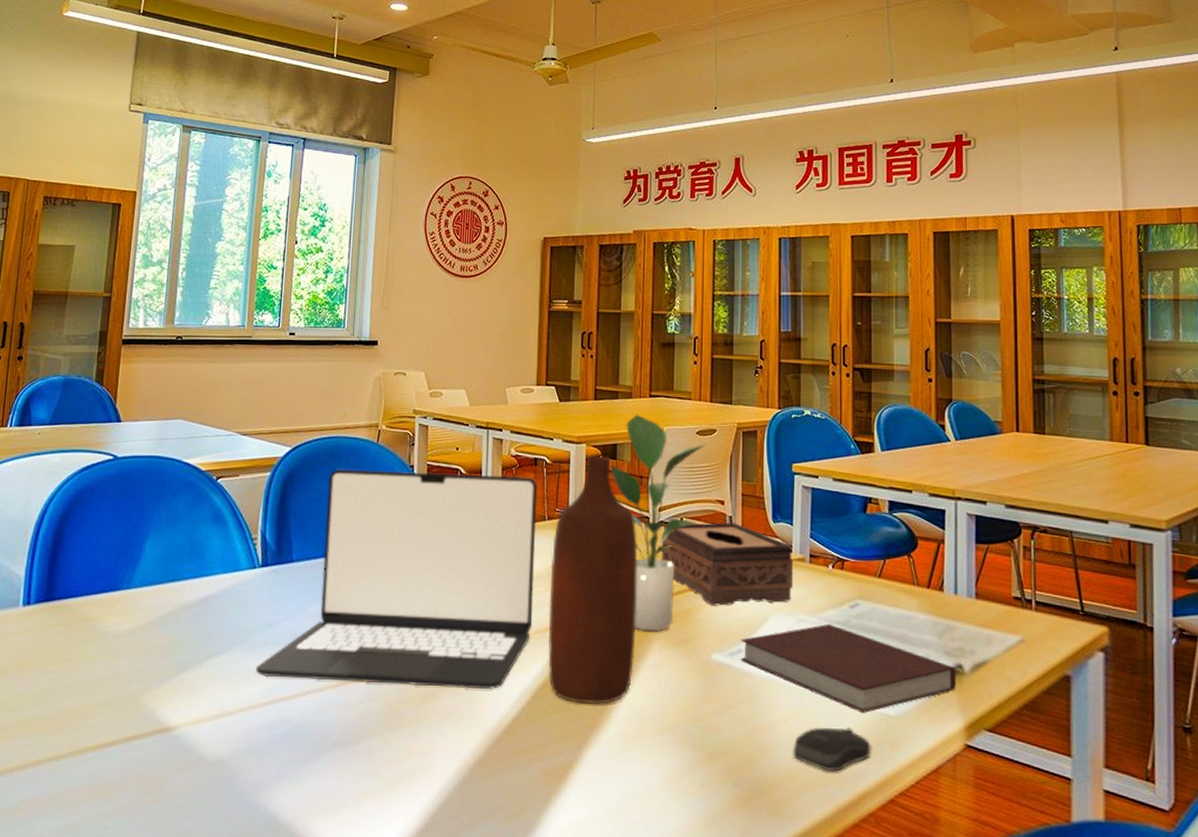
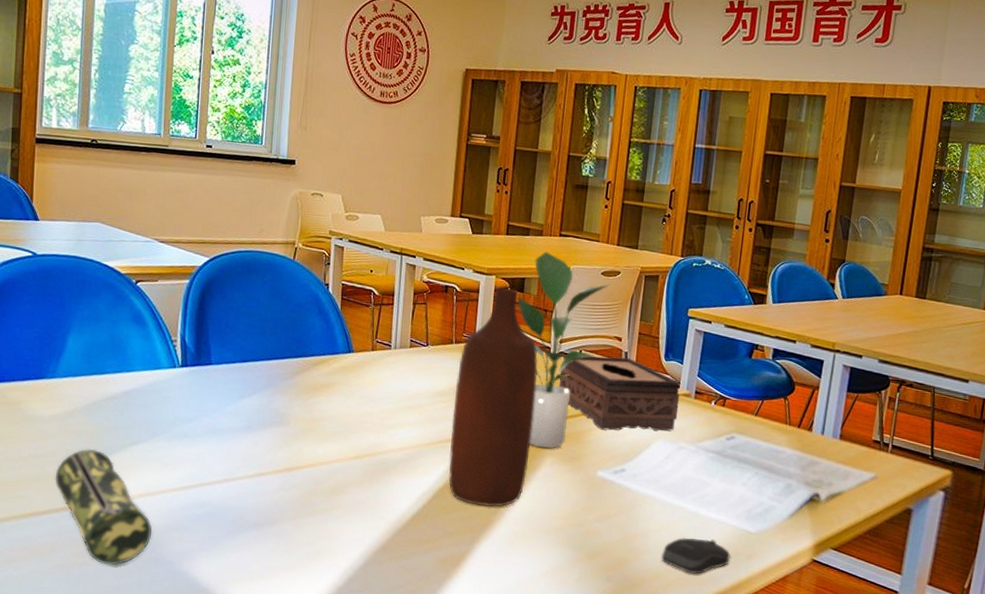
pencil case: none [125,665,228,803] -> present [55,448,153,566]
laptop: present [255,469,537,690] -> none [177,281,447,489]
notebook: present [740,623,957,713] -> none [623,452,813,528]

